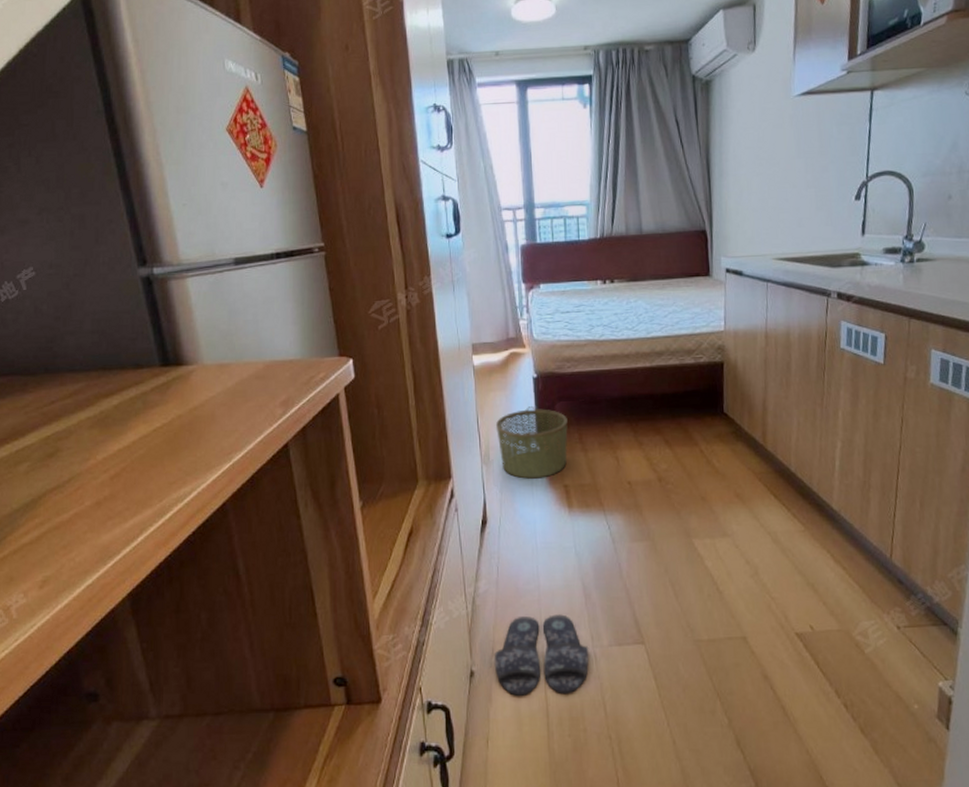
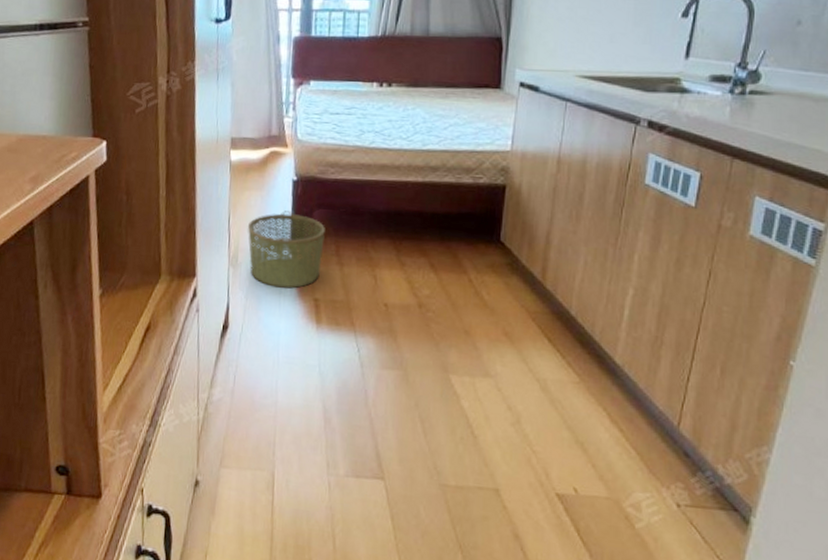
slippers: present [494,614,589,696] -> none [220,431,323,520]

